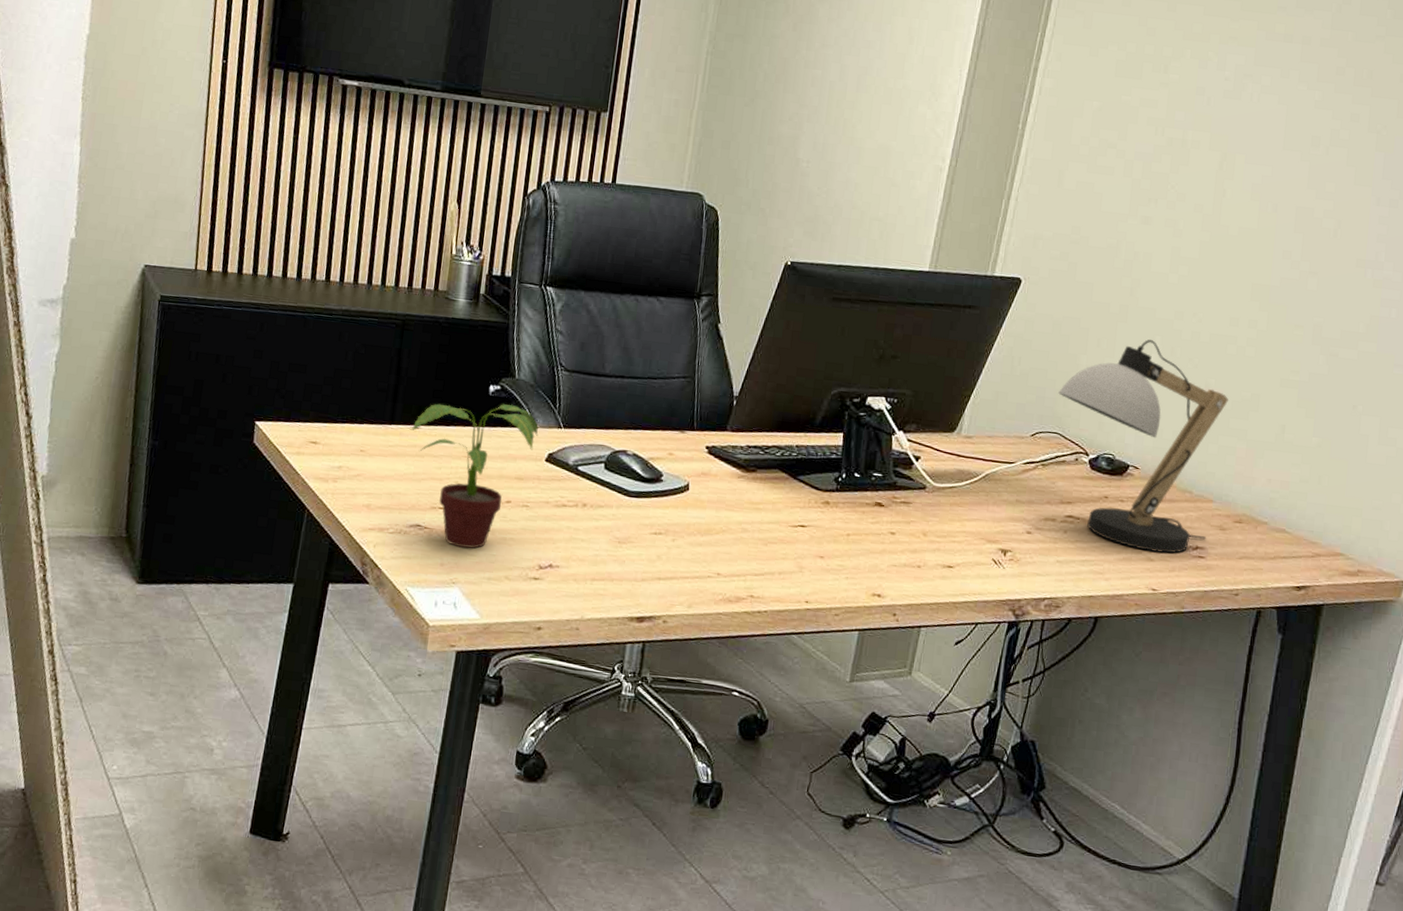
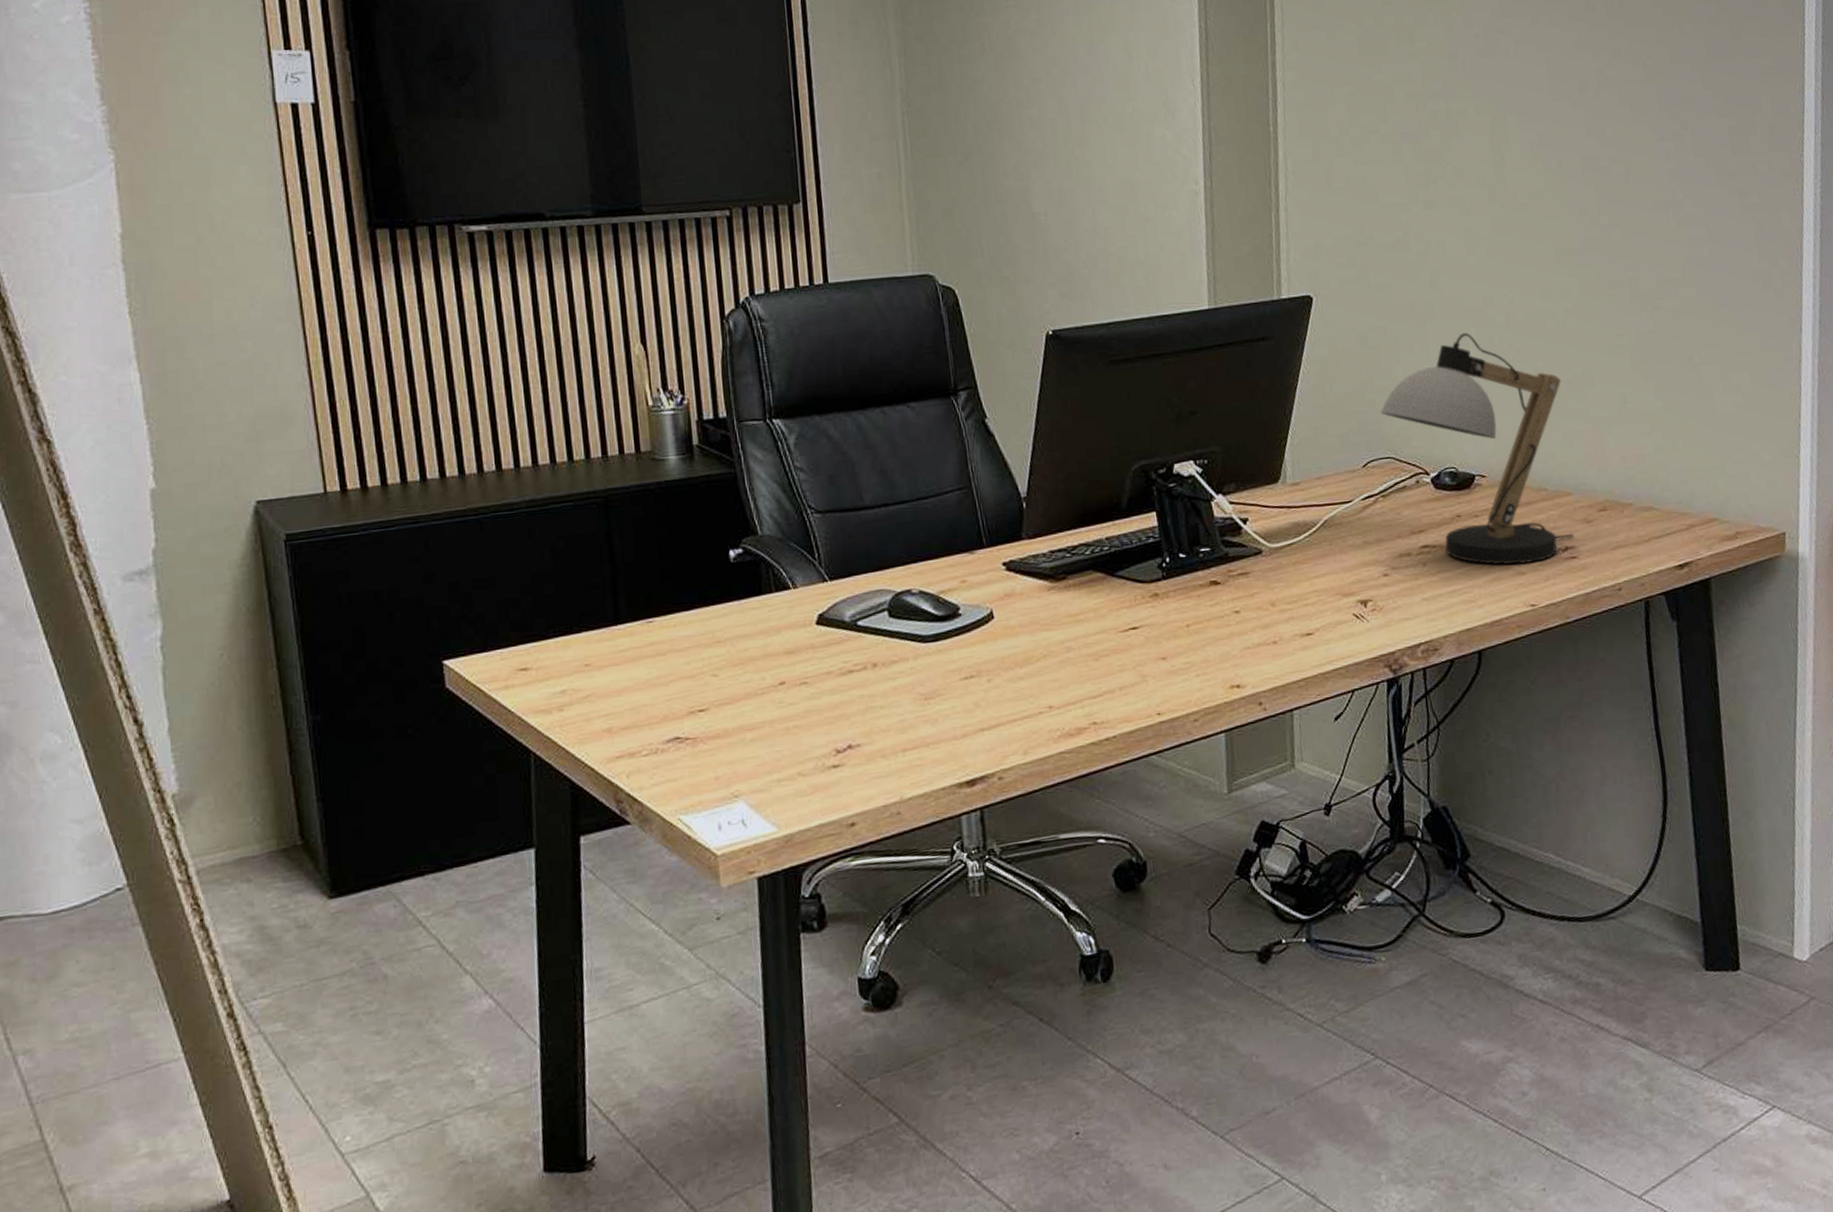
potted plant: present [410,403,539,549] -> none [642,567,801,753]

